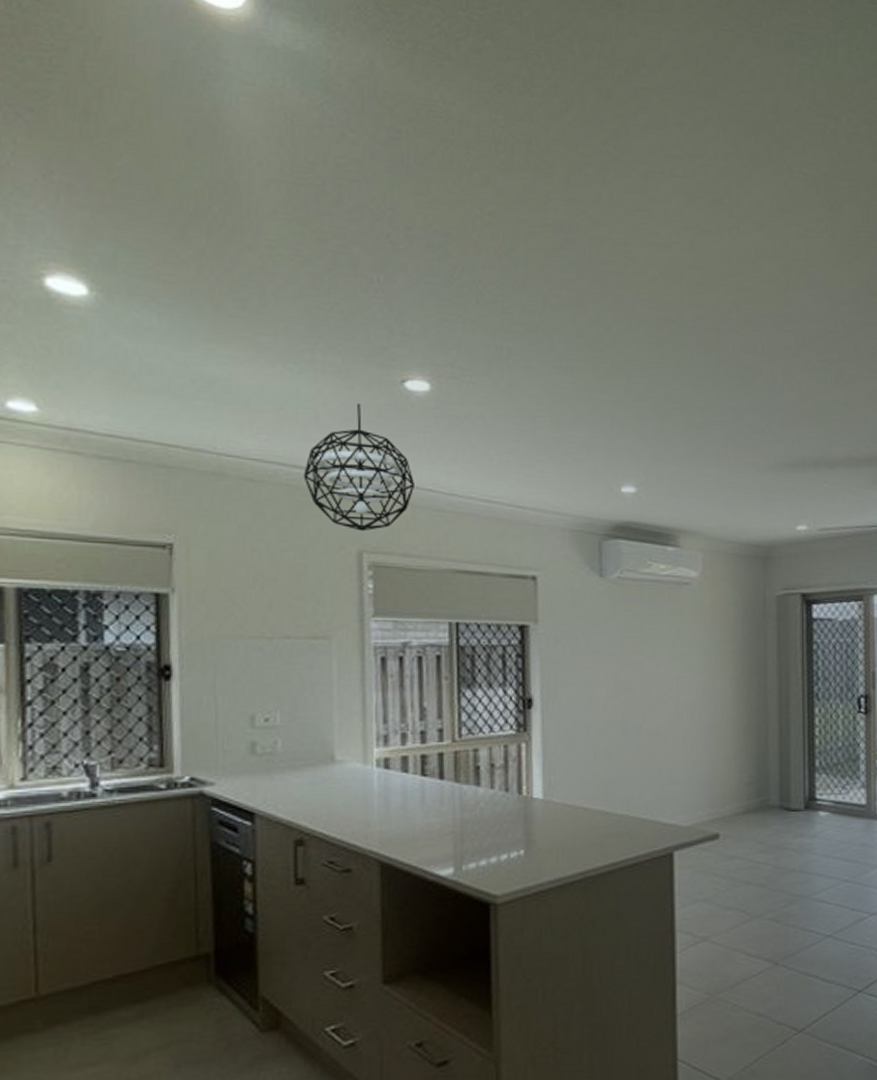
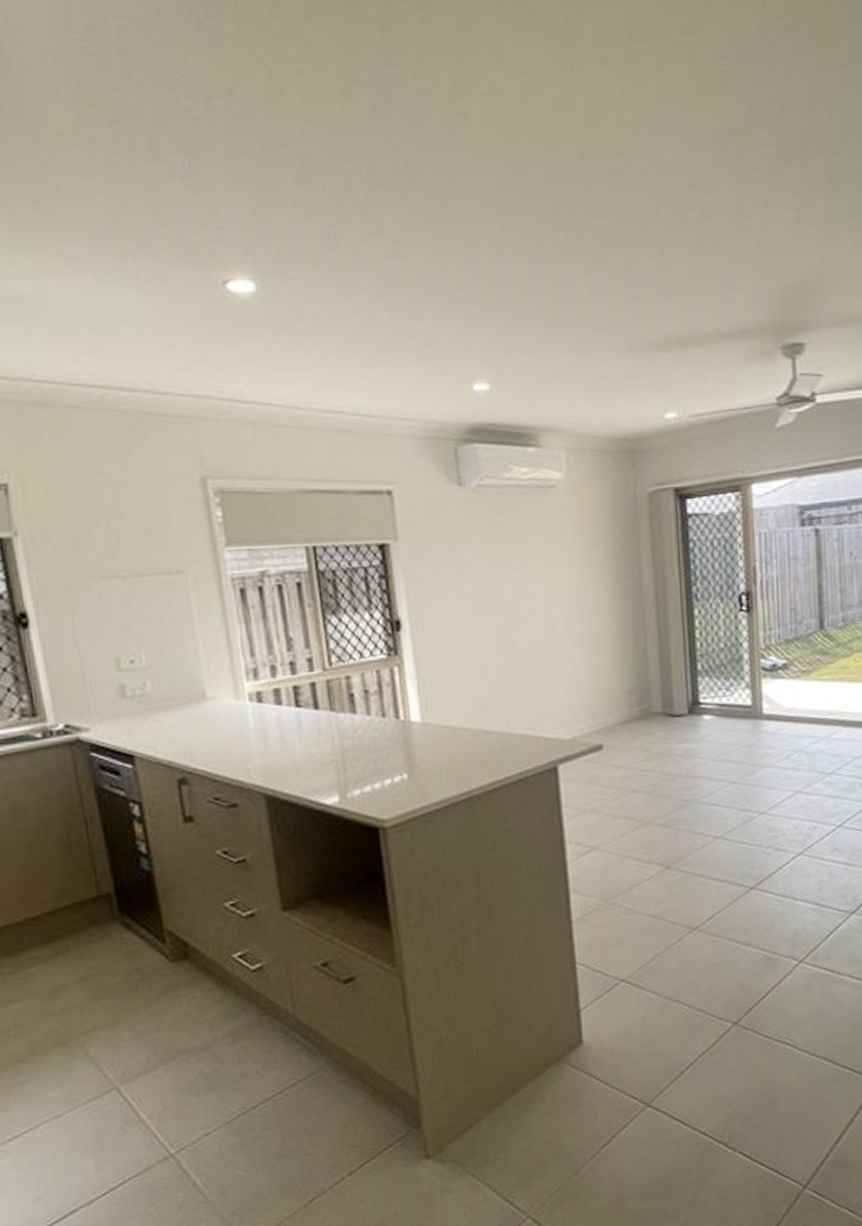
pendant light: present [303,404,416,532] -> none [132,313,253,456]

